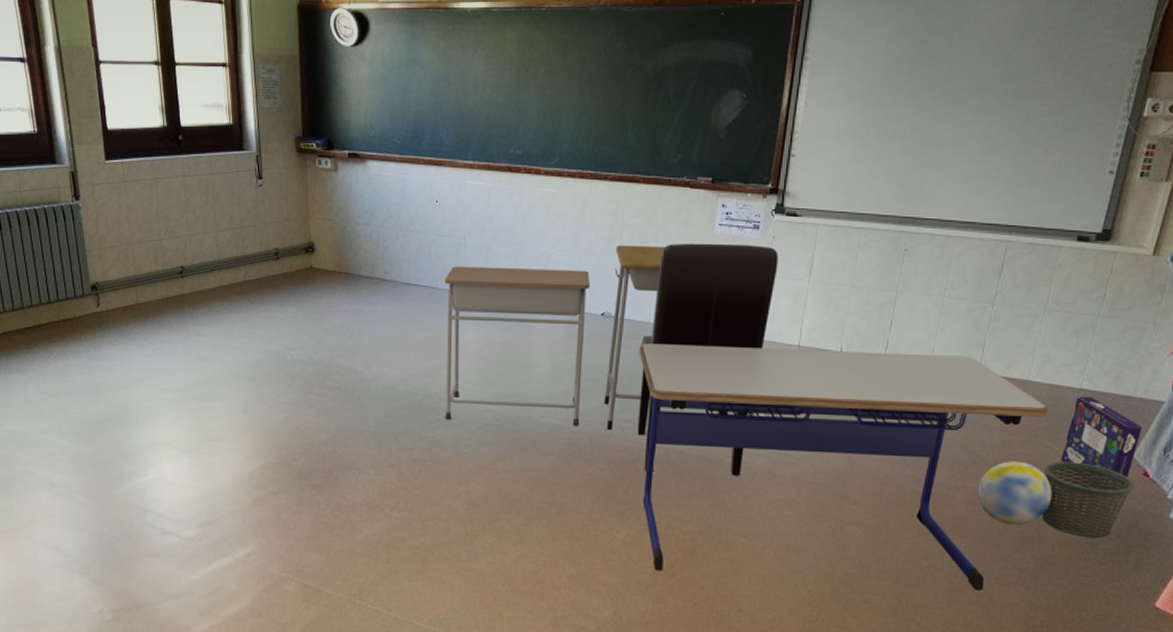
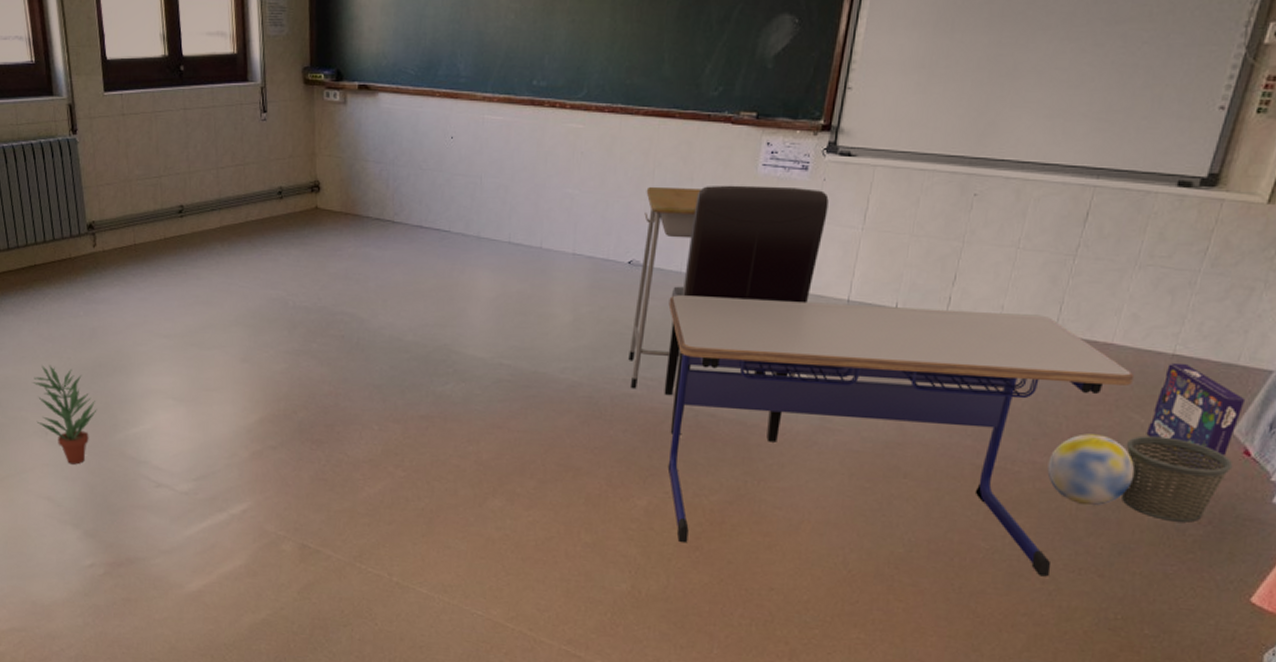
potted plant: none [39,420,103,515] -> present [32,364,97,465]
school desk: present [444,266,591,427] -> none [455,208,618,384]

